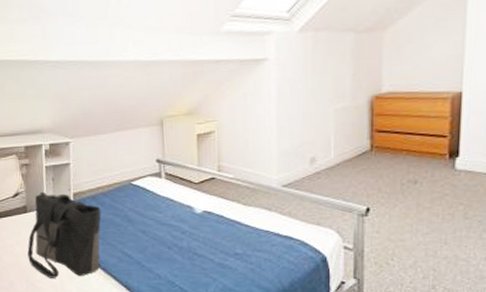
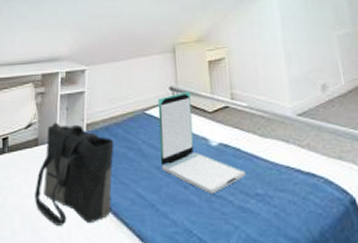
laptop: none [144,164,227,254] -> present [157,92,246,195]

